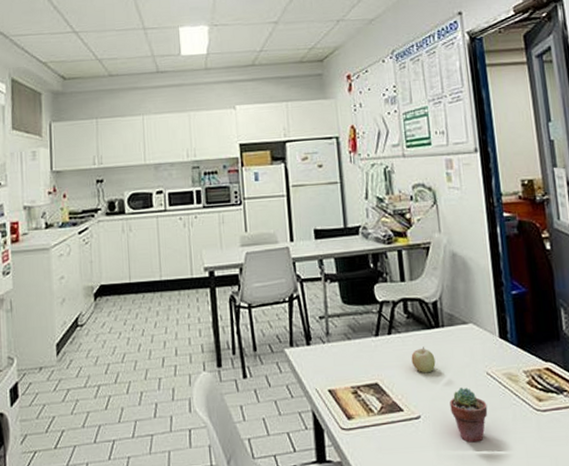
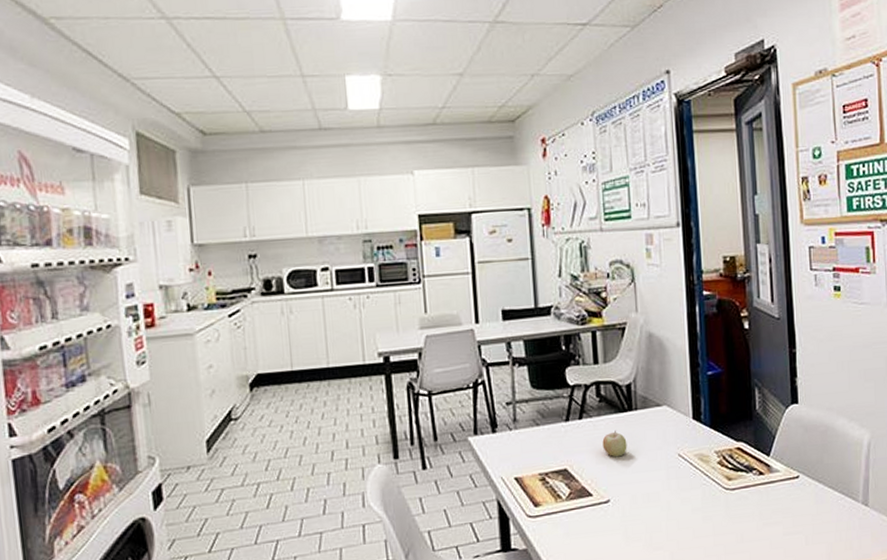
potted succulent: present [450,388,488,443] -> none [640,470,678,524]

